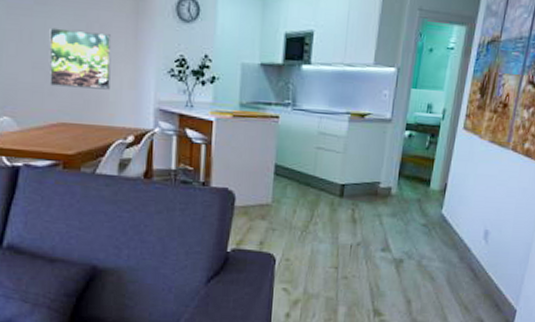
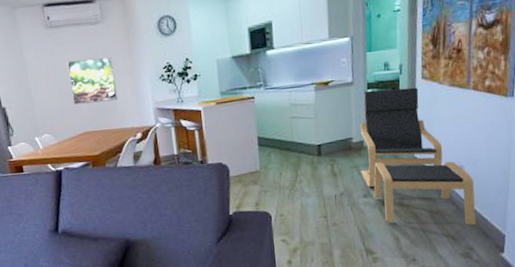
lounge chair: none [383,132,496,295] -> present [360,87,476,225]

